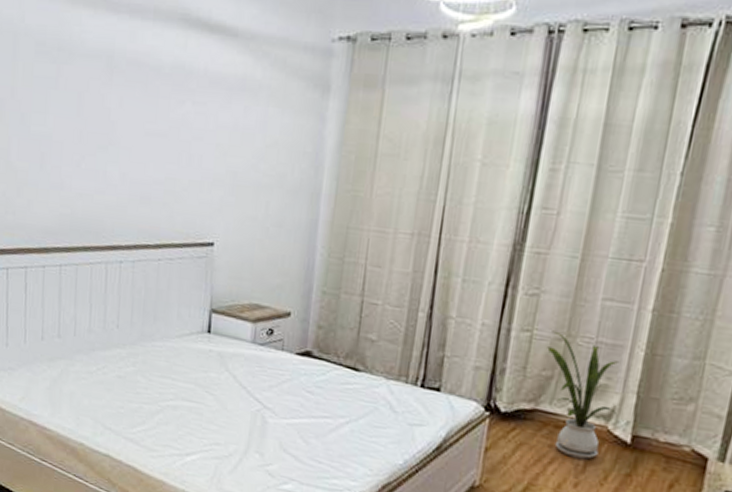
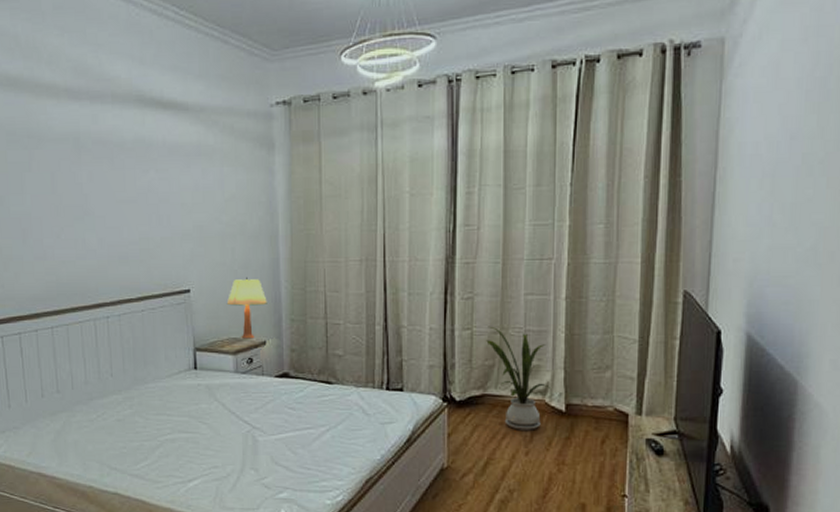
table lamp: none [252,236,299,308] -> present [226,276,267,339]

